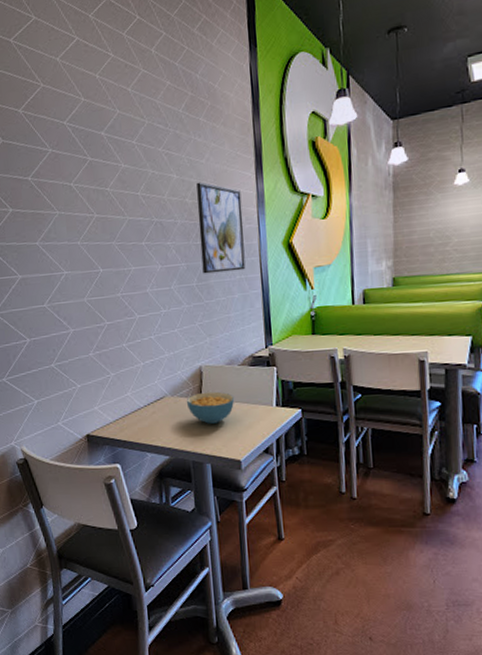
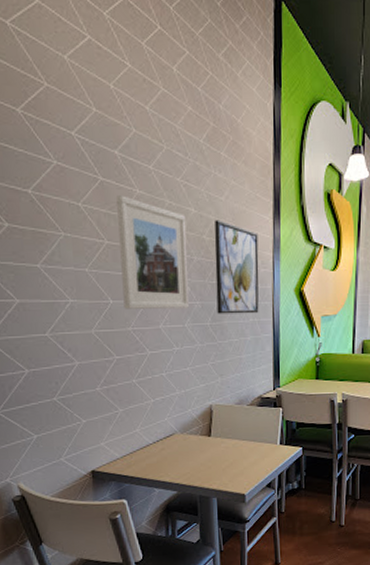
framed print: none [104,171,174,276] -> present [116,196,189,310]
cereal bowl: present [186,391,235,424] -> none [195,429,243,460]

